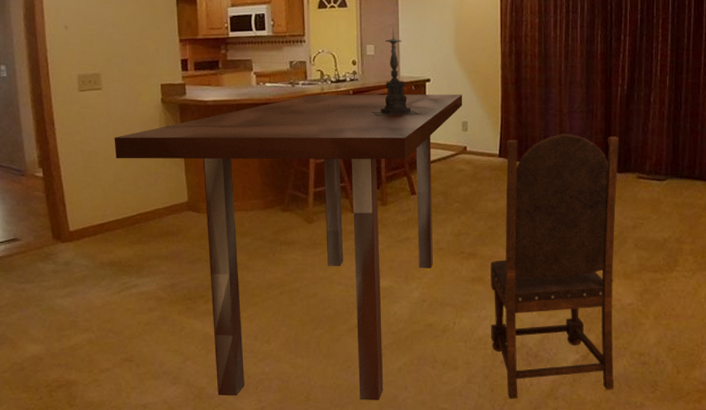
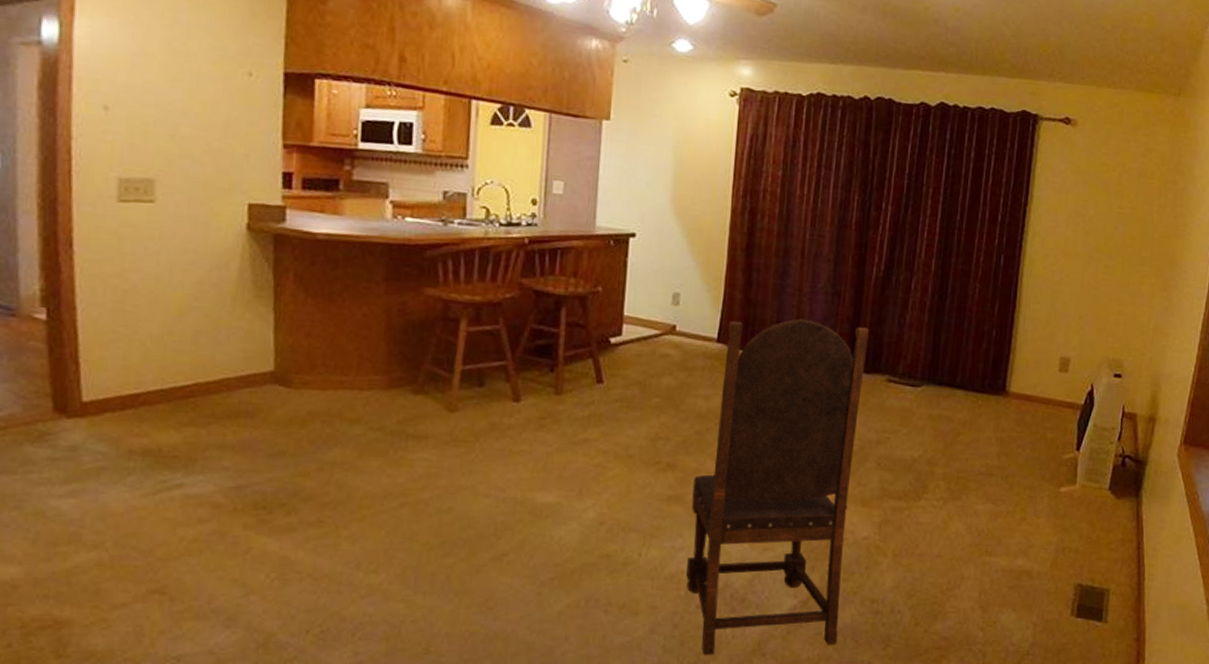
dining table: present [114,94,463,400] -> none [166,239,677,654]
candle holder: present [371,27,420,116] -> none [552,161,618,279]

